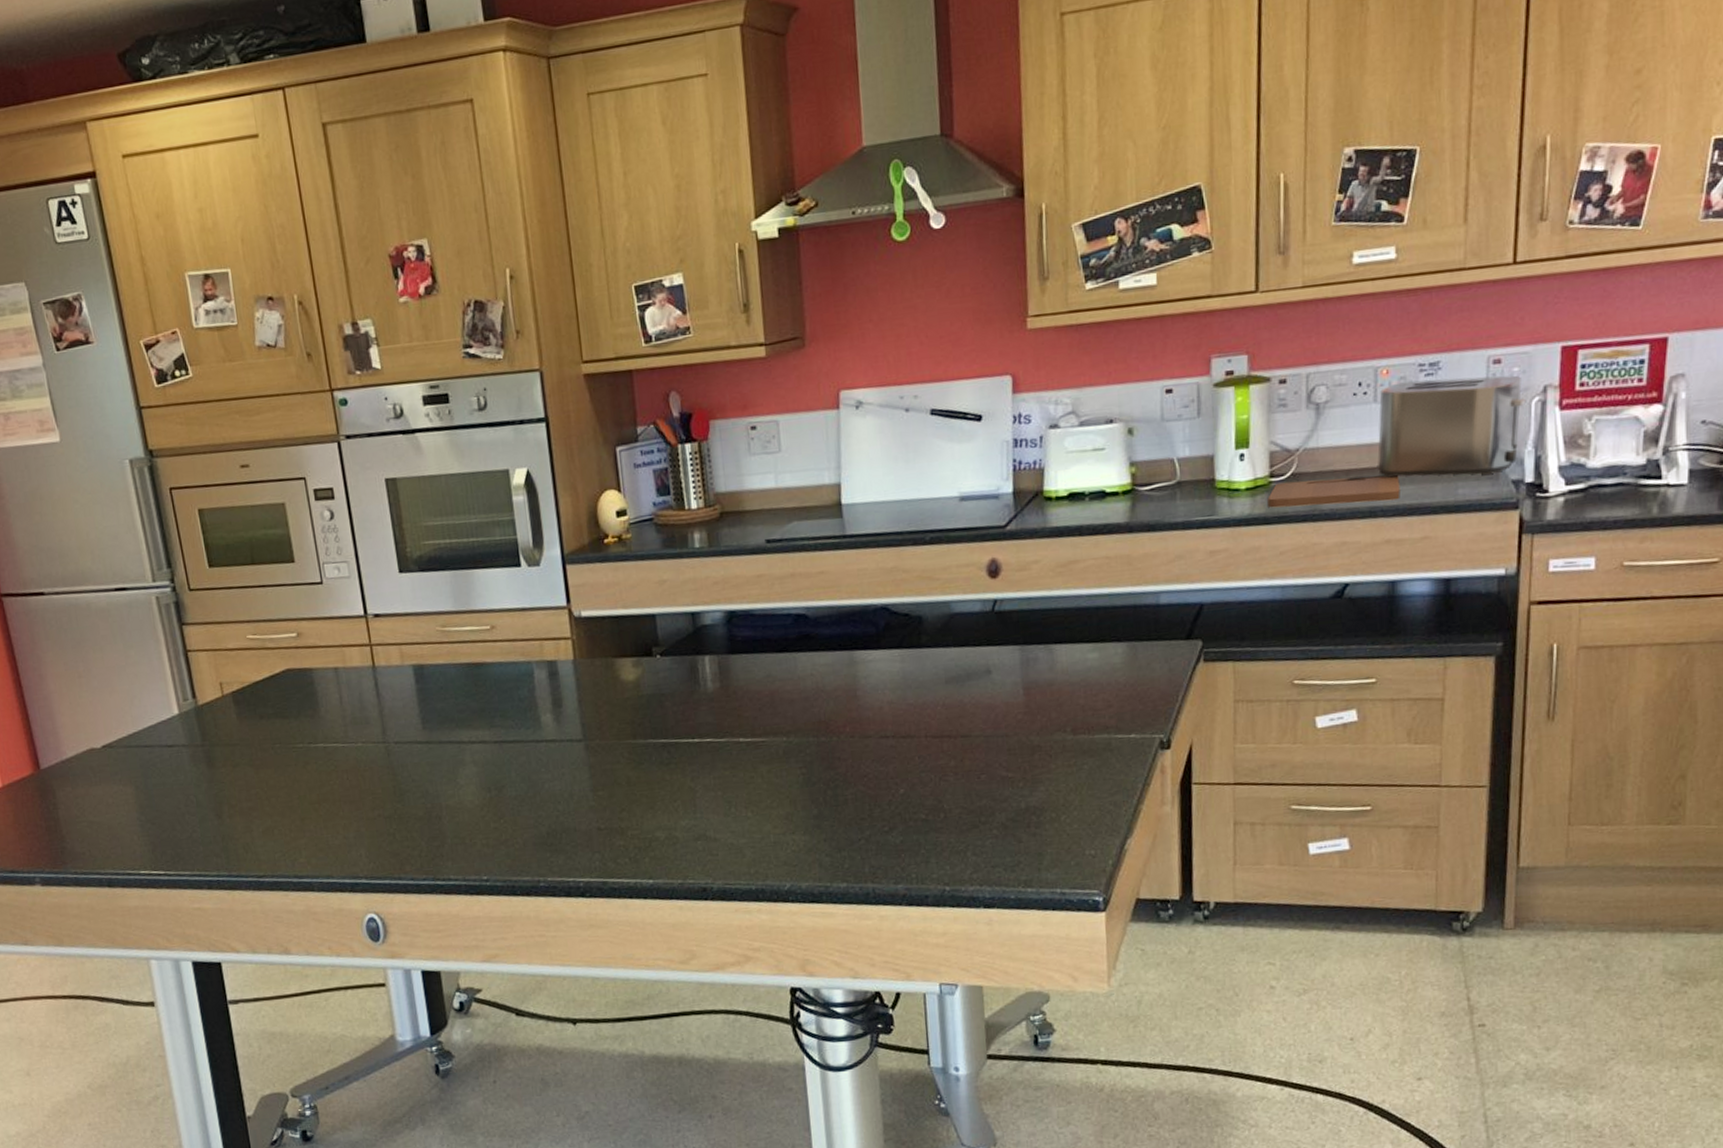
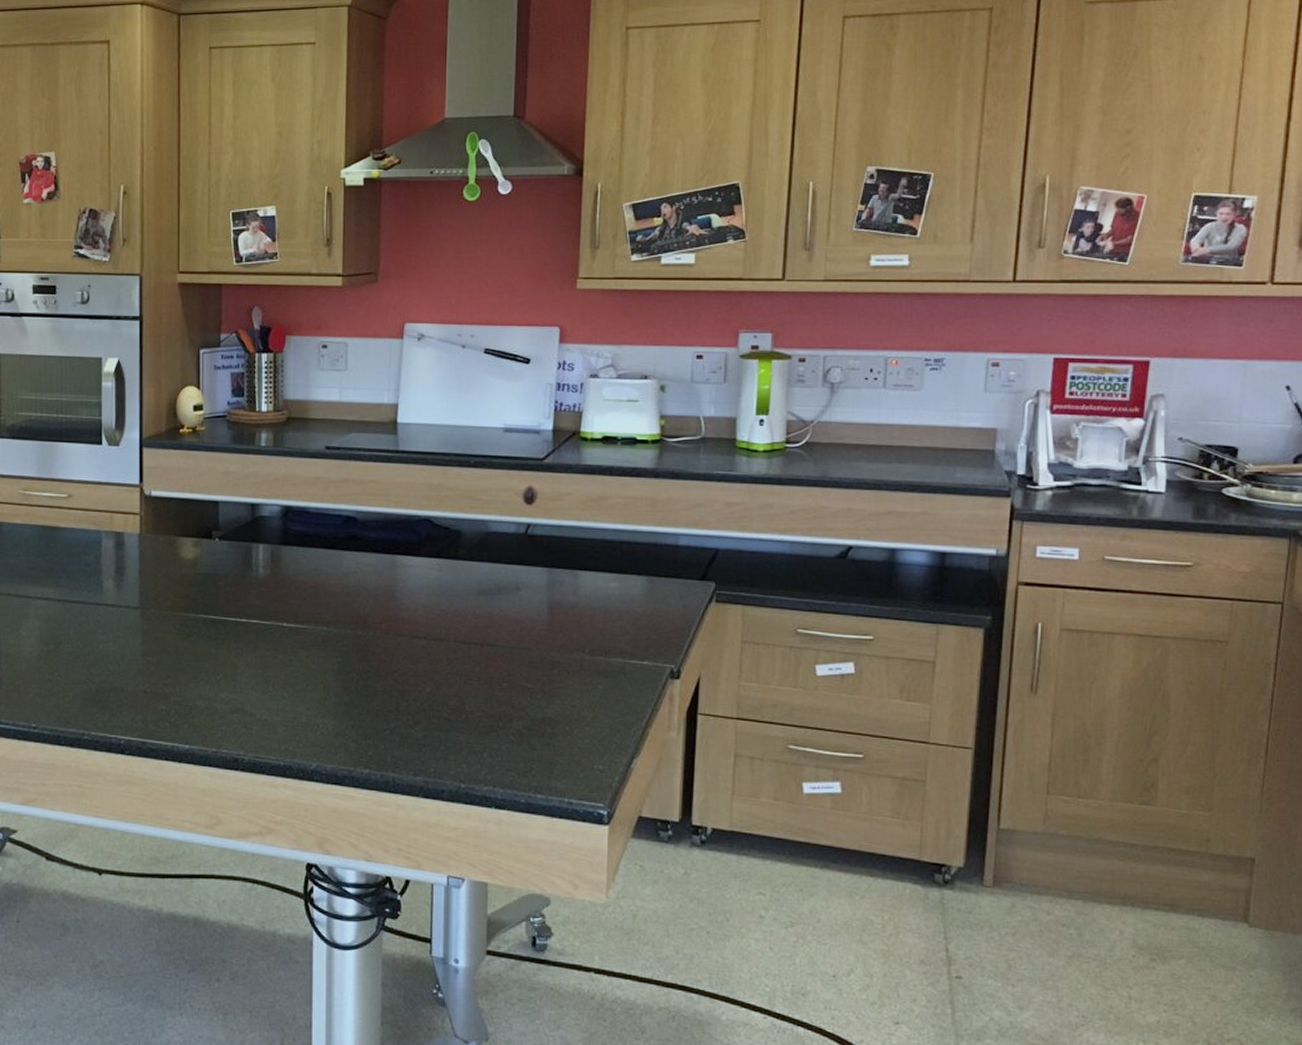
cutting board: present [1267,475,1400,508] -> none [783,449,903,476]
toaster: present [1376,375,1525,478] -> none [883,373,1020,464]

